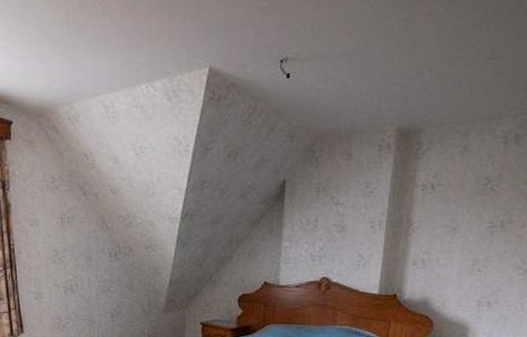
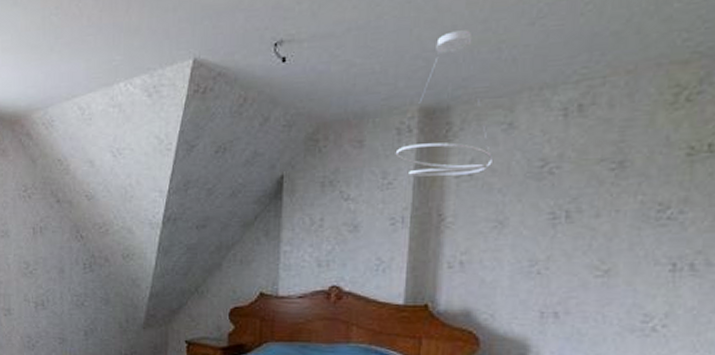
ceiling light fixture: none [376,63,451,188] -> present [395,30,494,177]

